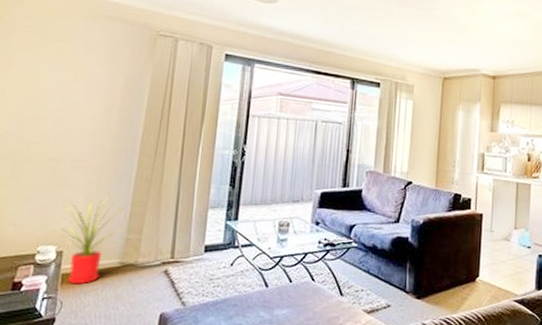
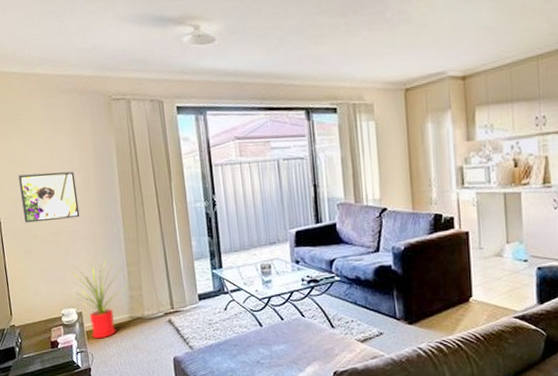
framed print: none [22,92,97,147] -> present [18,171,80,223]

